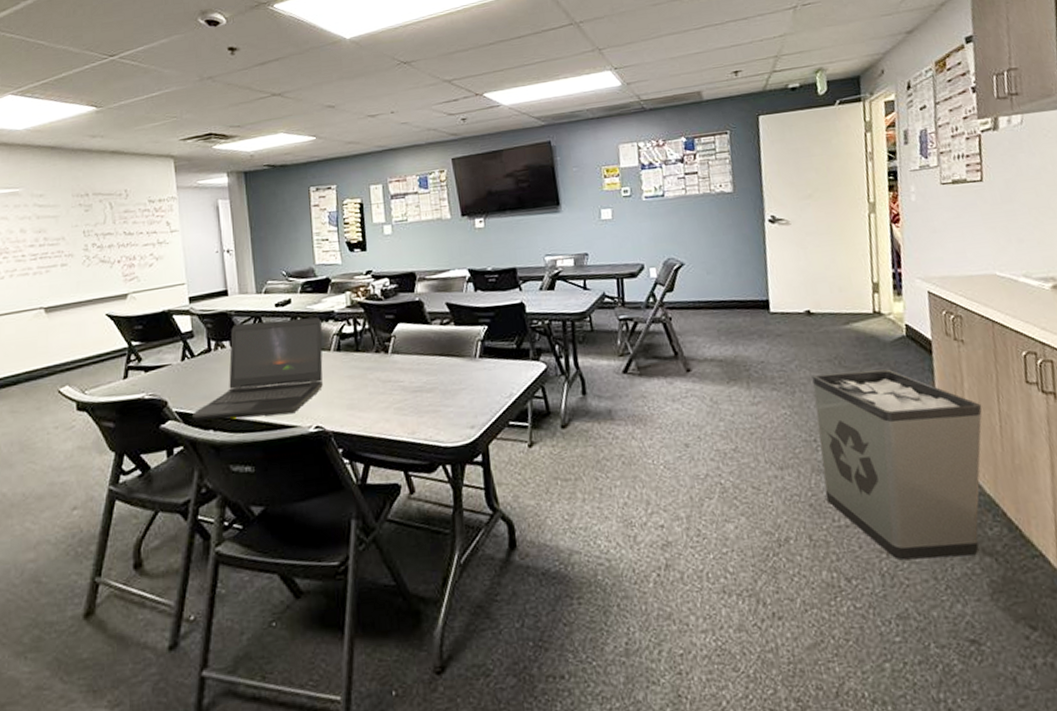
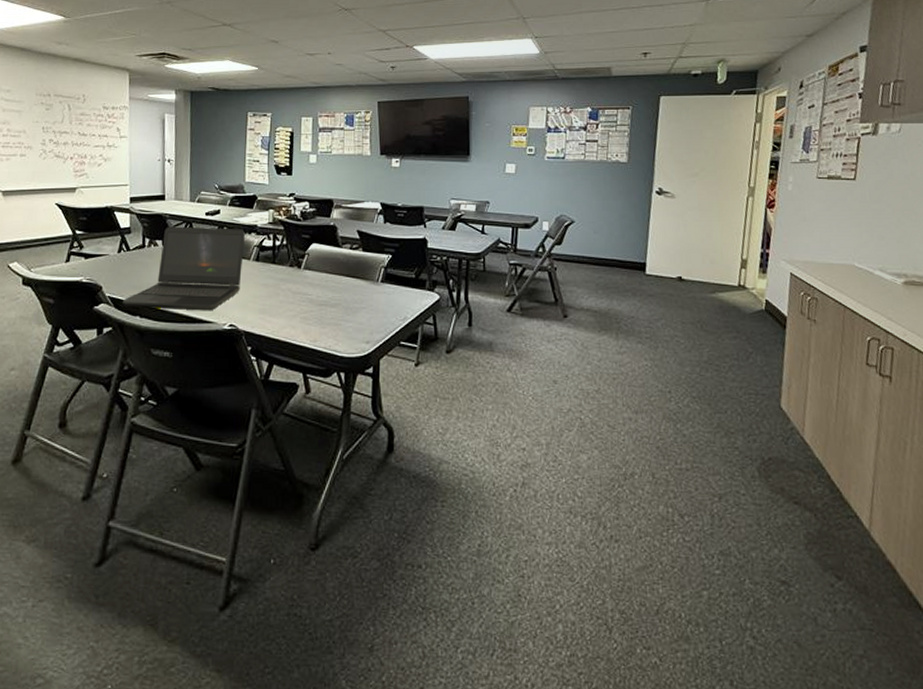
recycling bin: present [812,369,982,561] -> none [672,334,823,508]

